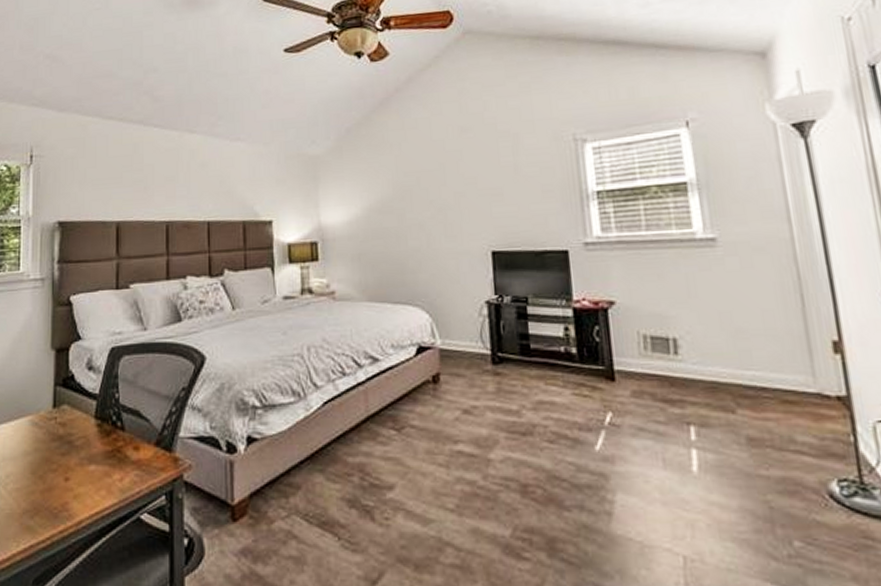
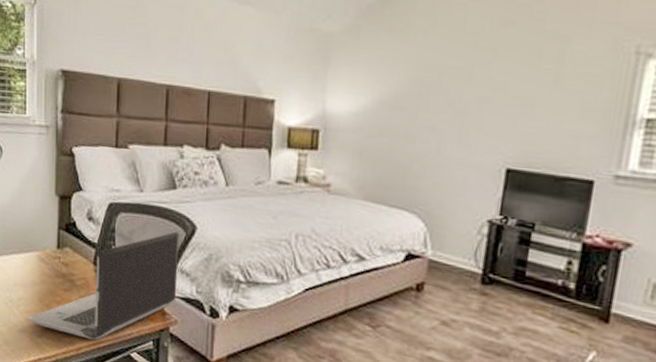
laptop computer: none [18,366,189,509] -> present [28,231,180,341]

